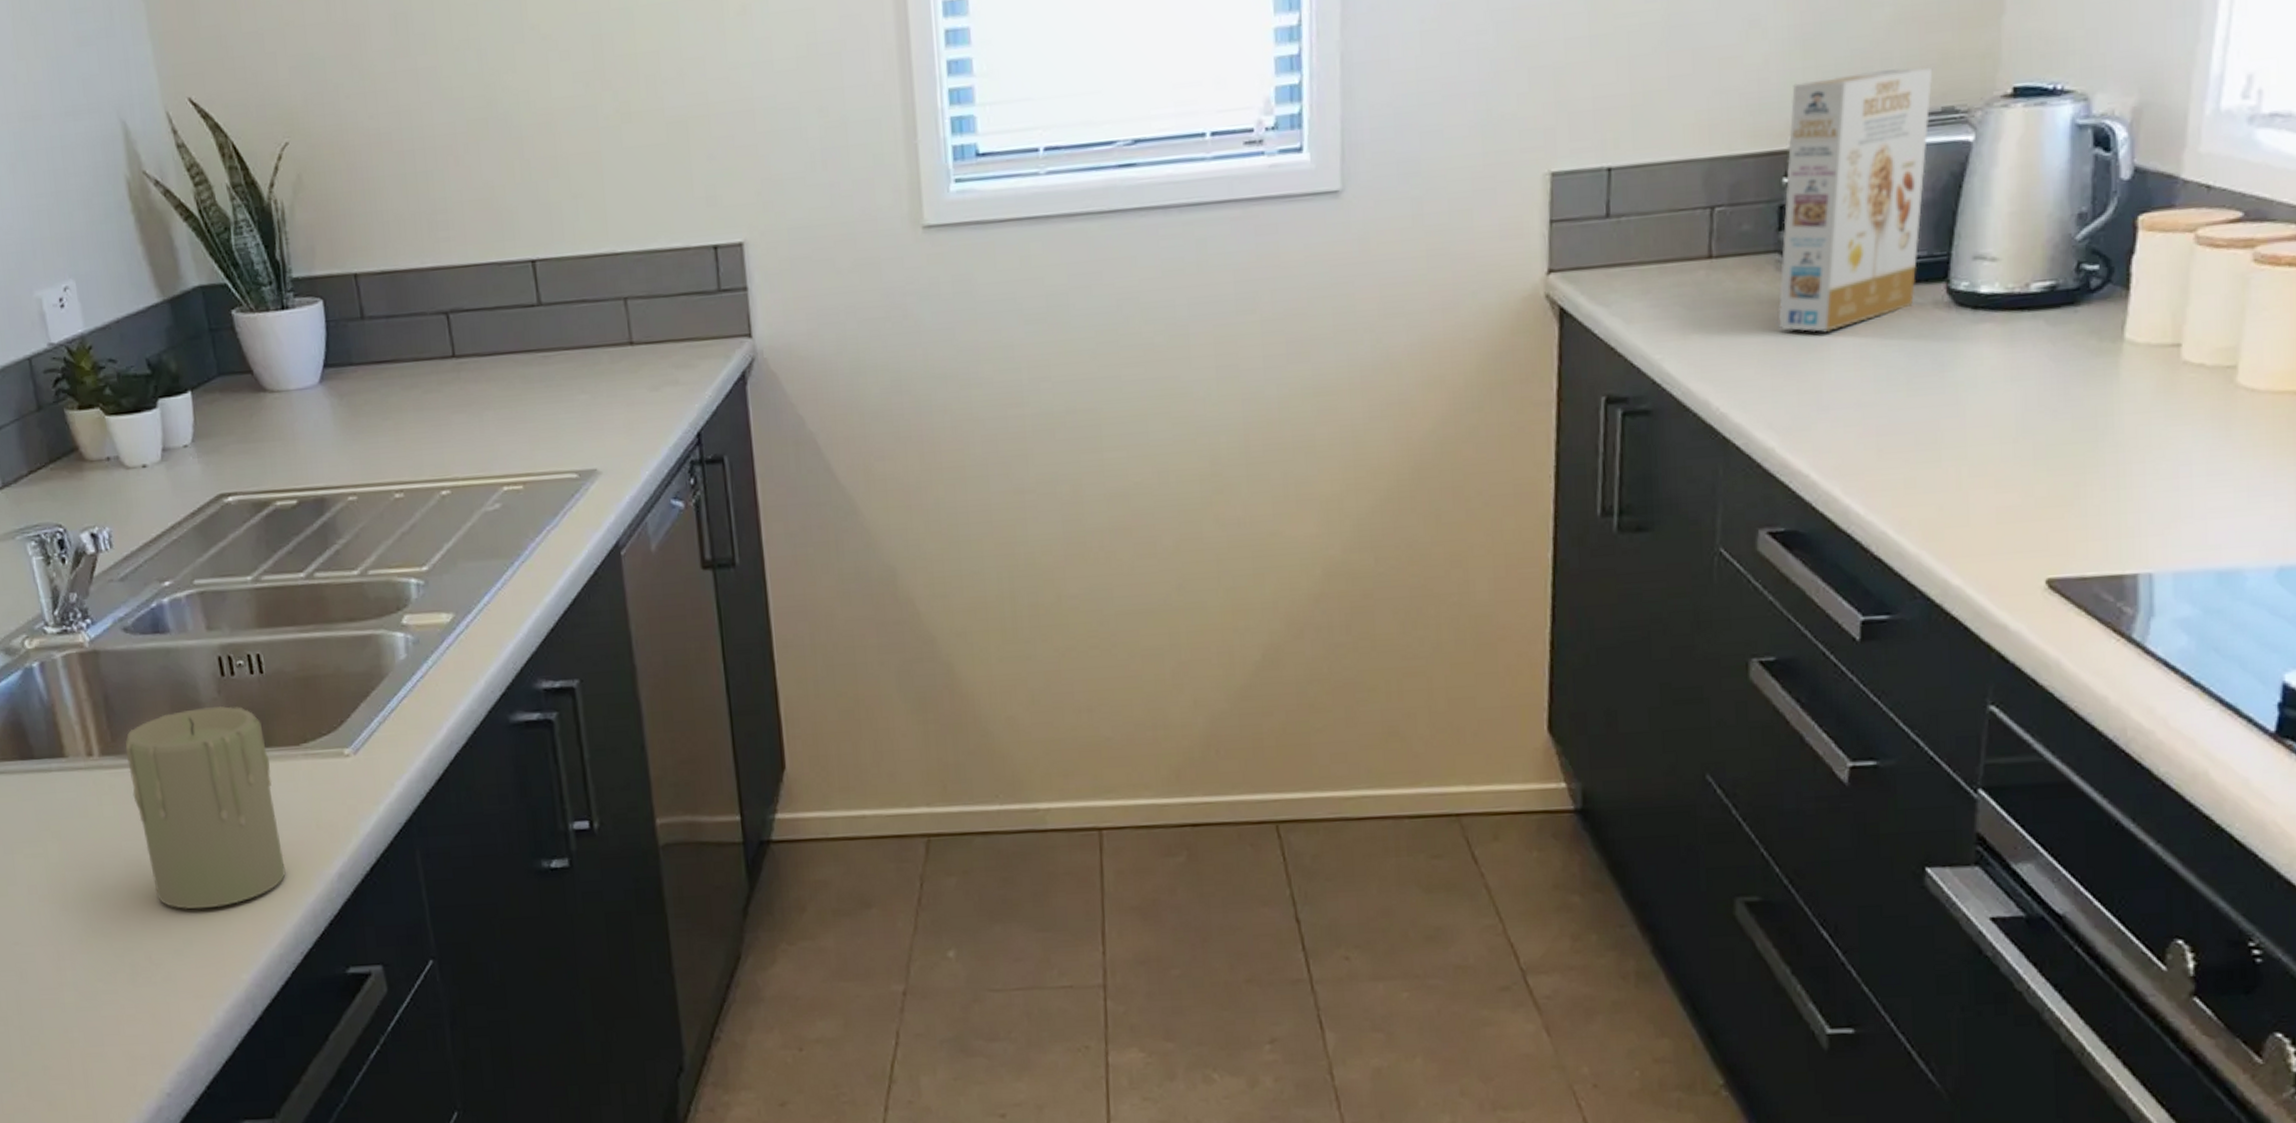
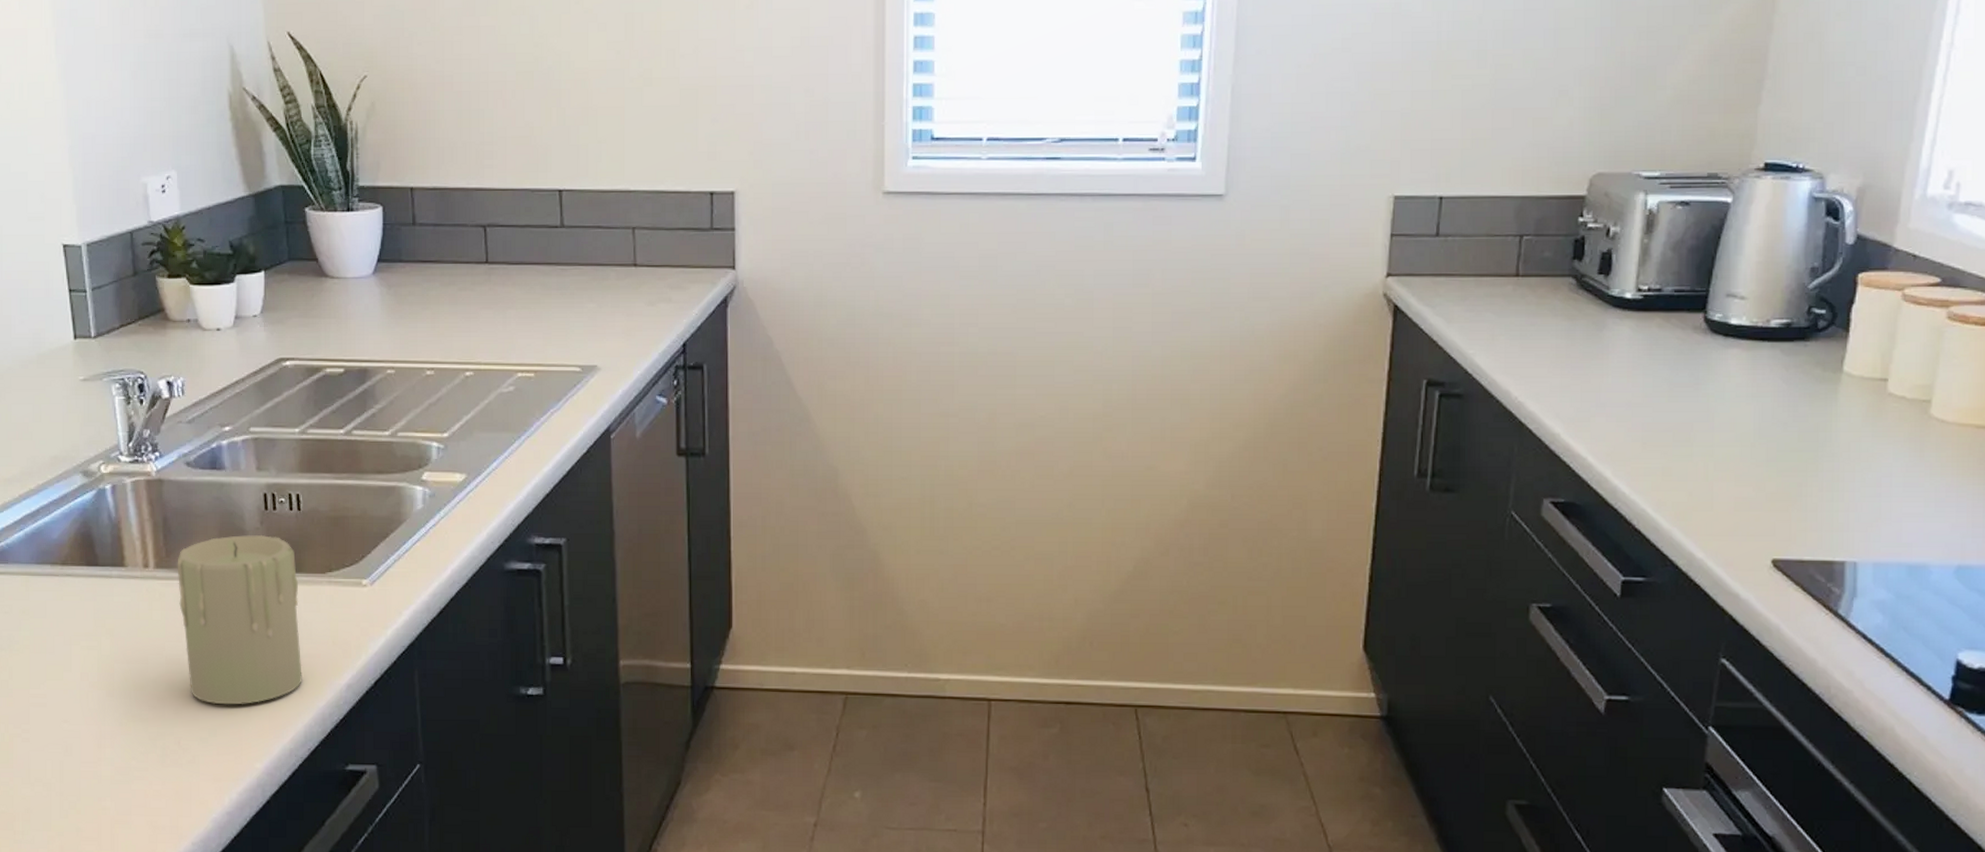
cereal box: present [1777,67,1933,332] -> none [1568,139,1702,344]

